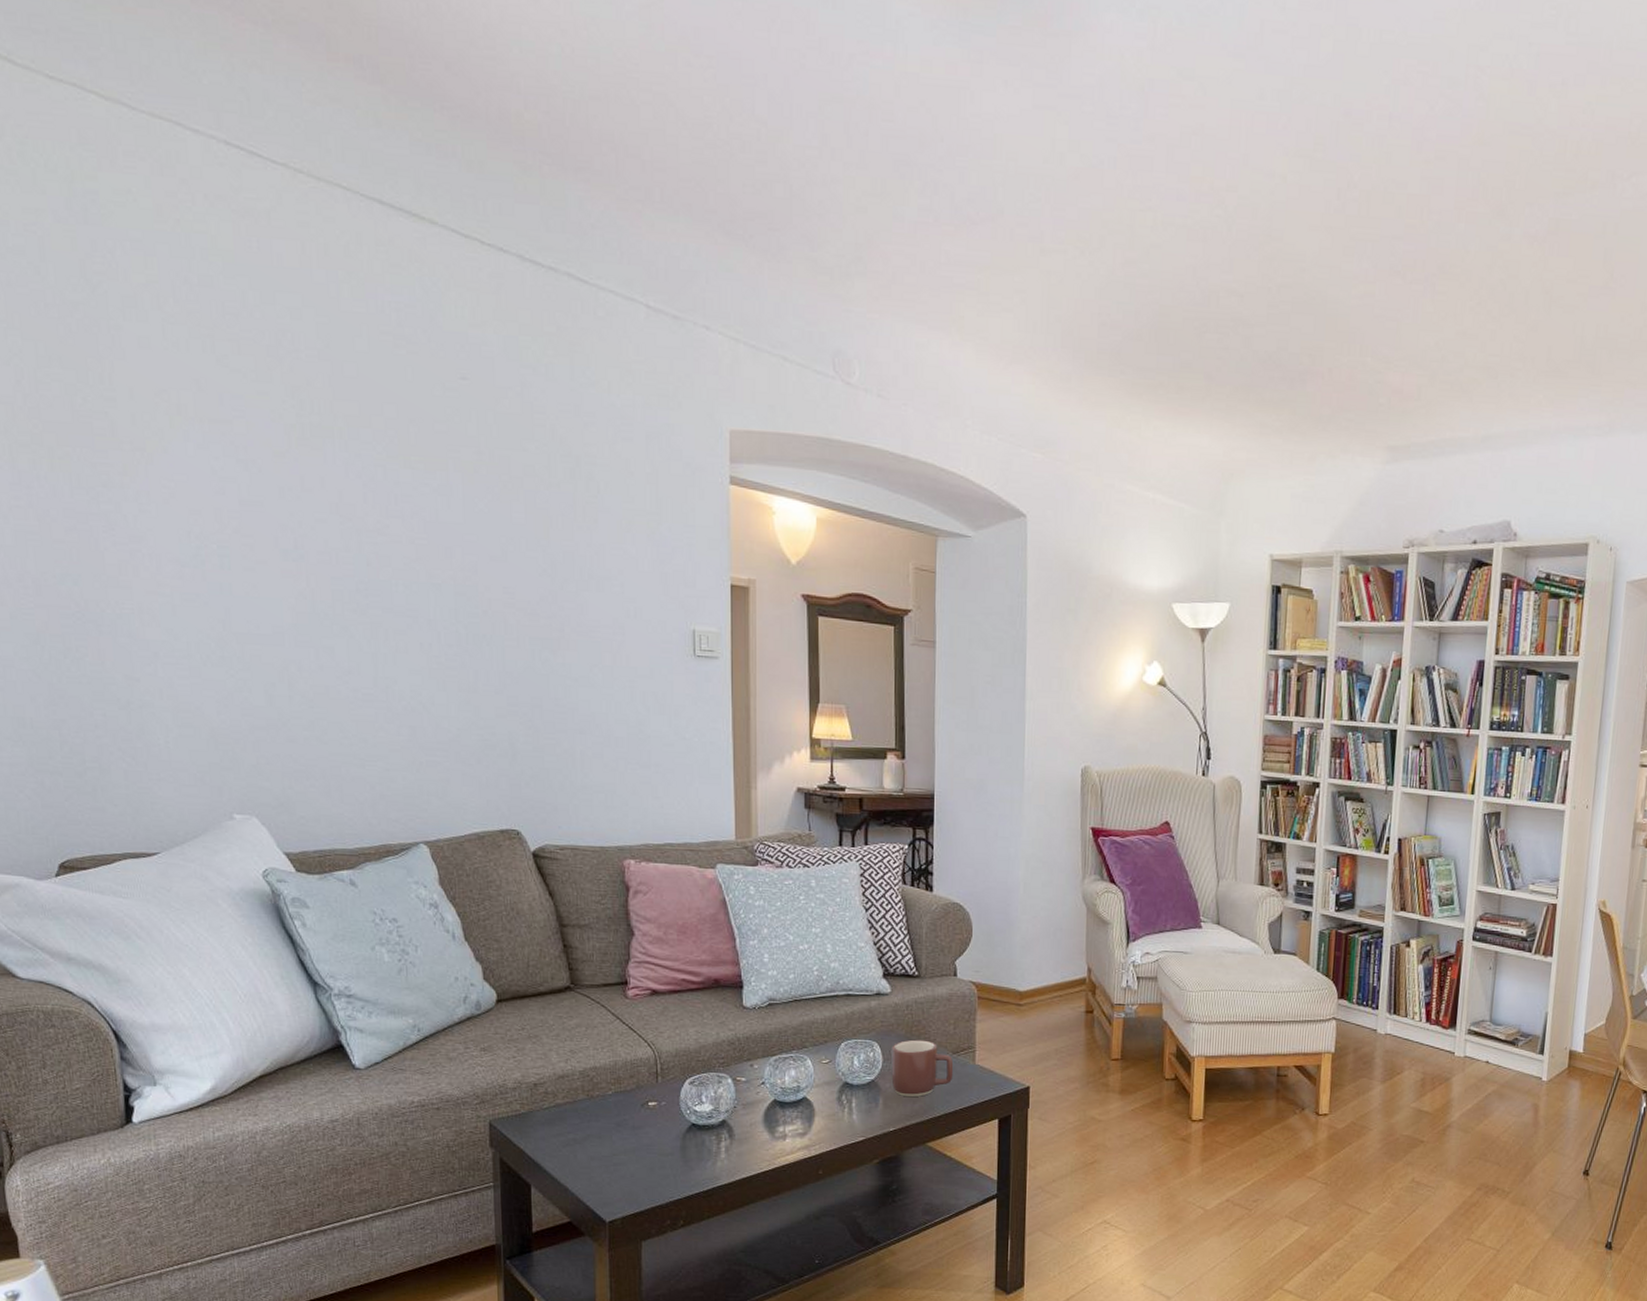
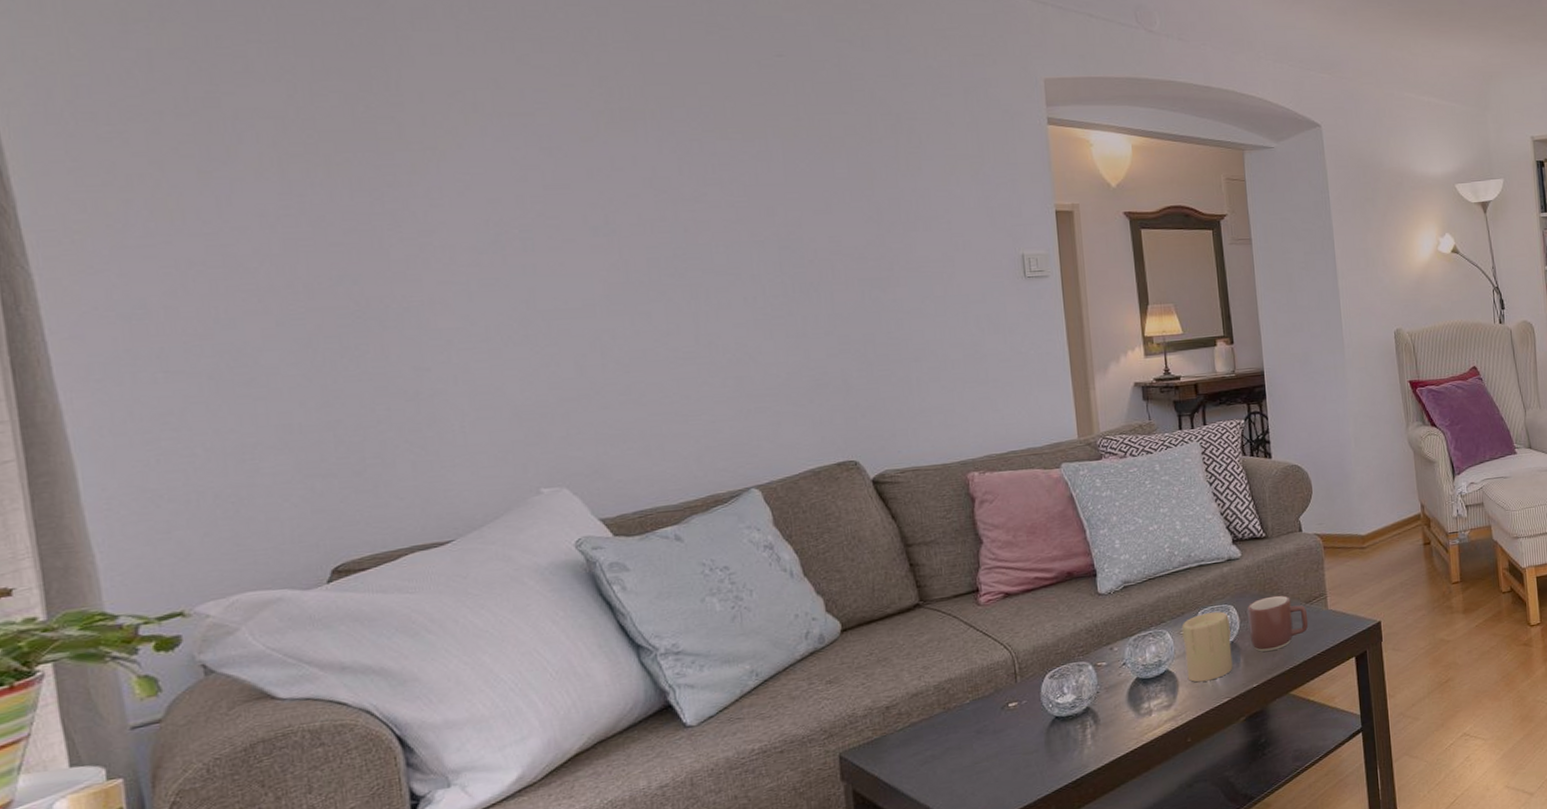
candle: none [823,1045,873,1116] -> present [1182,611,1233,683]

